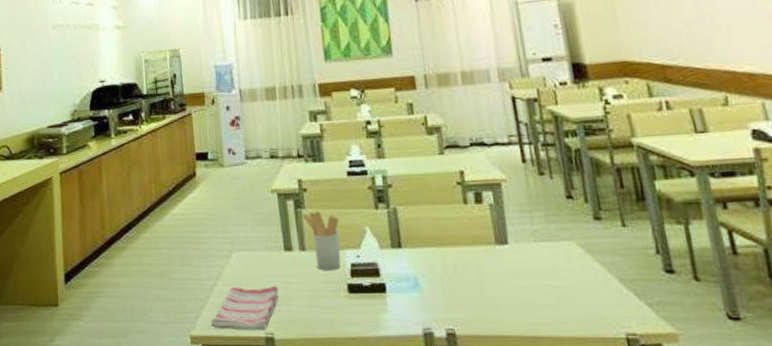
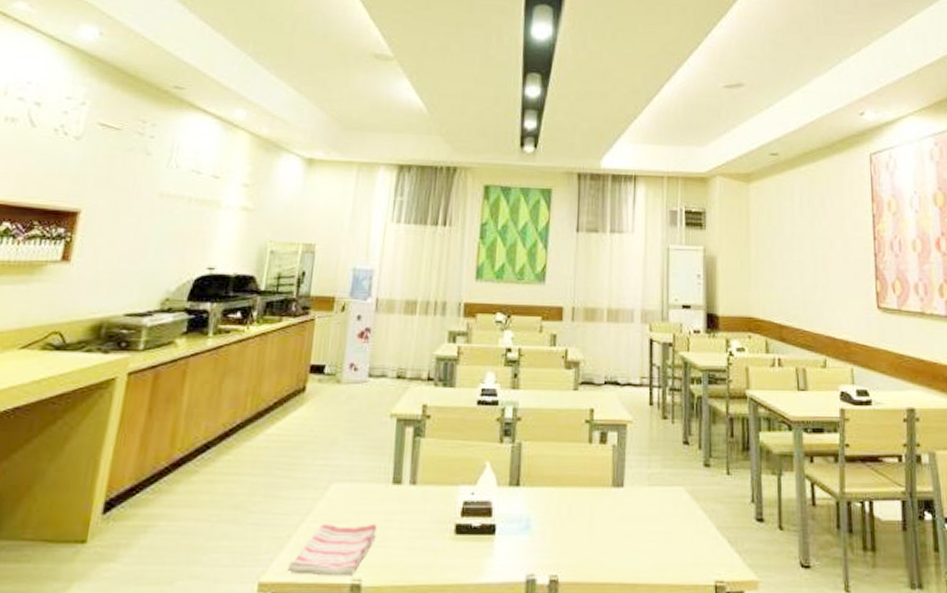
utensil holder: present [303,211,341,271] -> none [421,442,460,509]

